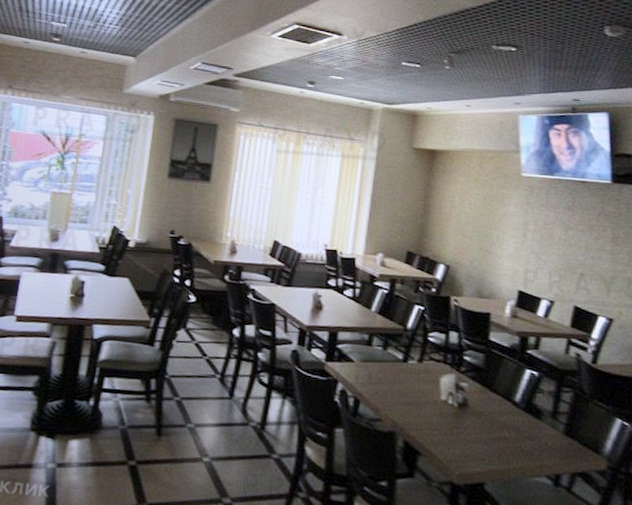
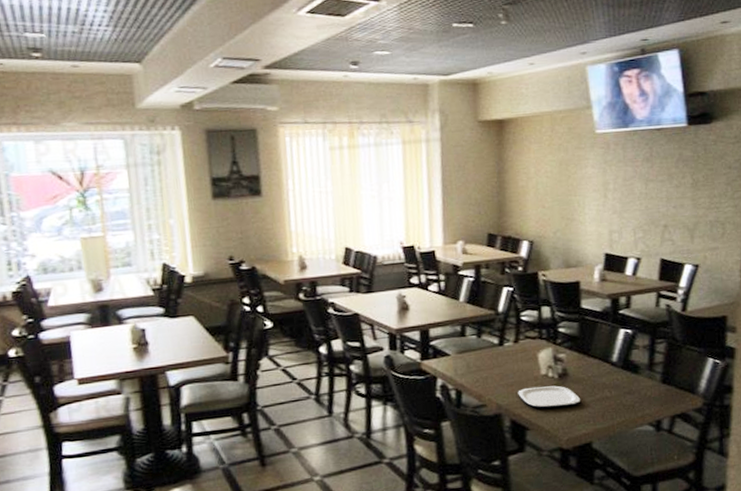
plate: none [415,410,479,439] -> present [518,385,581,408]

